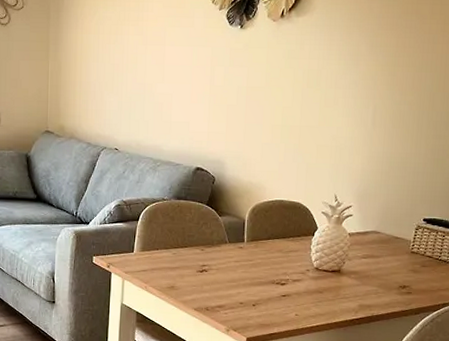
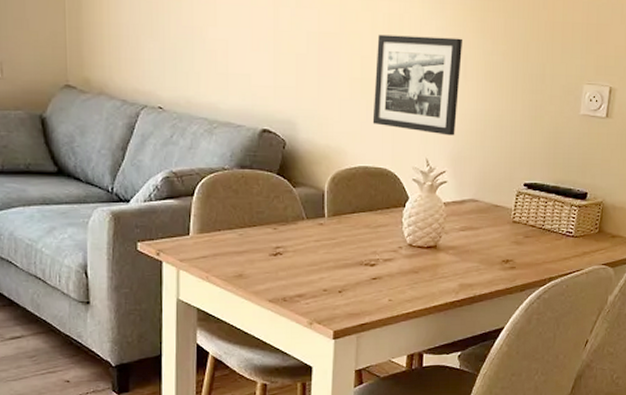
picture frame: none [289,88,374,175] -> present [372,34,463,136]

